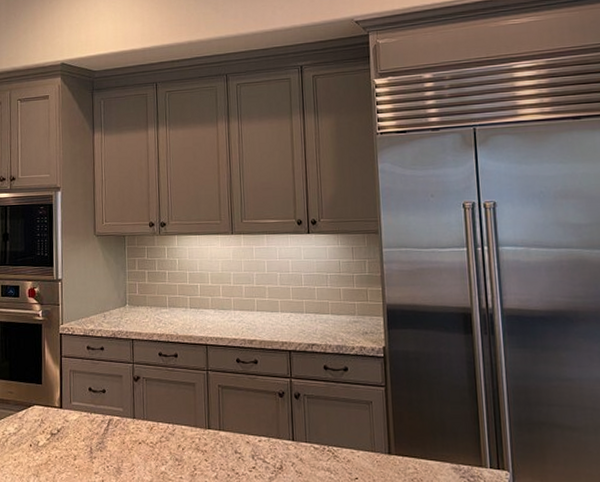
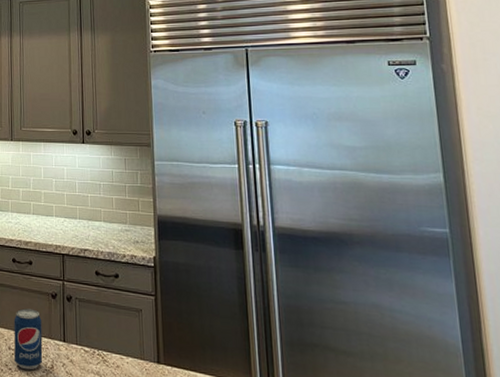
beverage can: none [239,410,271,473] -> present [14,308,43,370]

